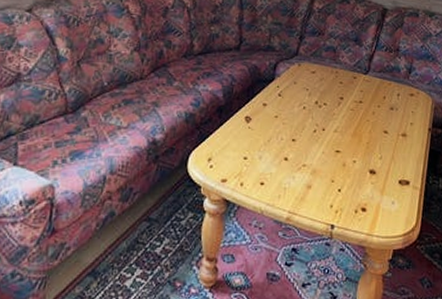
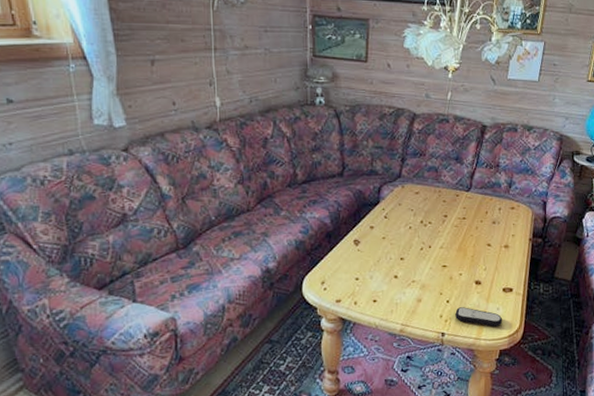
remote control: none [347,198,398,222] -> present [455,307,503,327]

